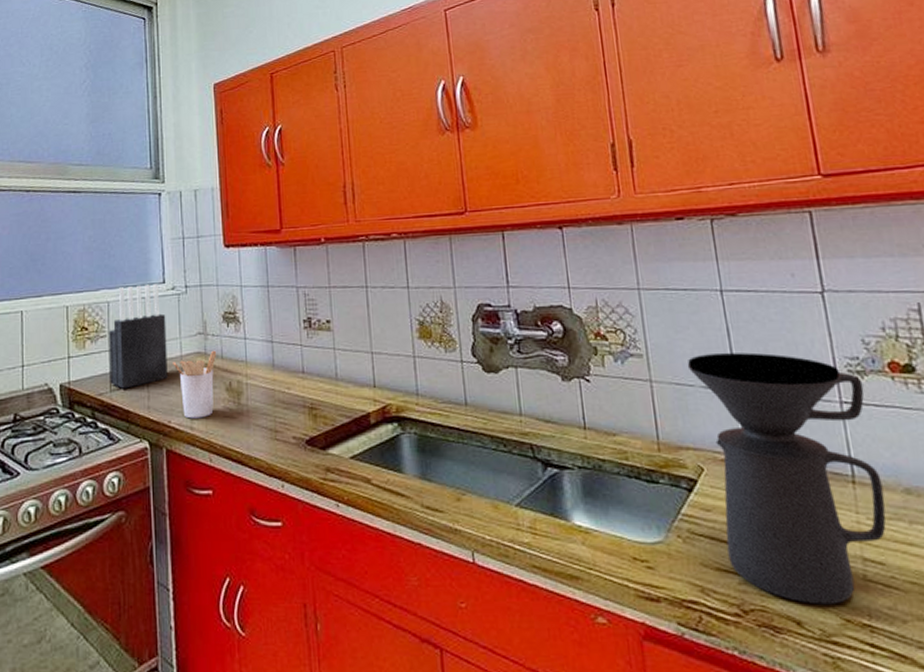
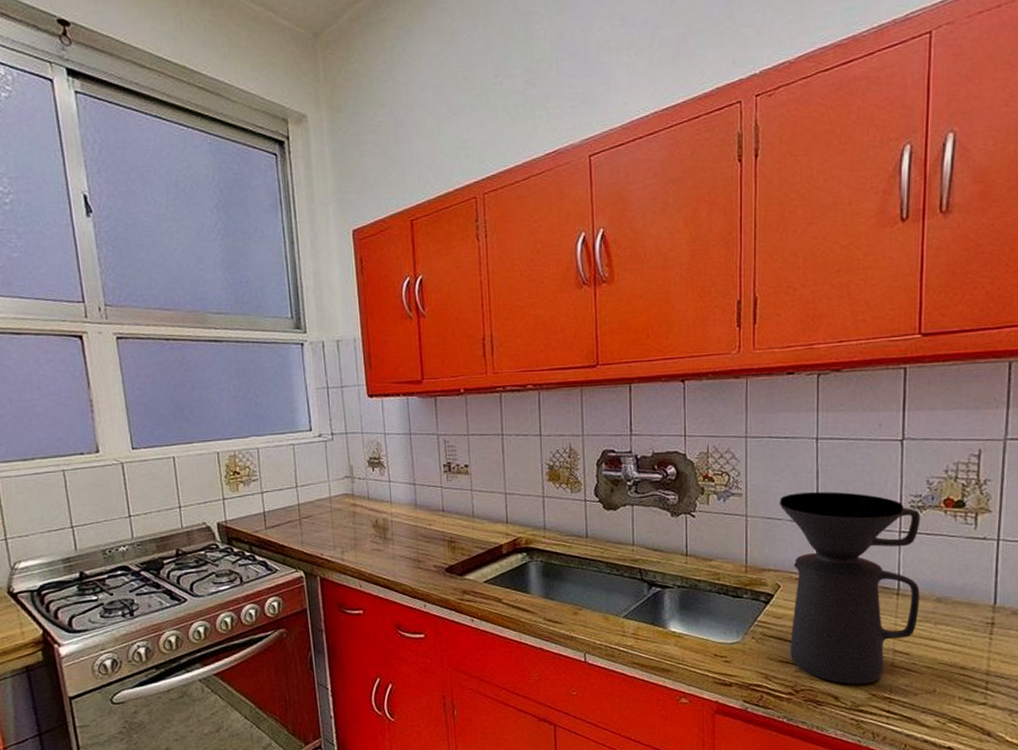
knife block: present [109,284,168,389] -> none [260,431,319,527]
utensil holder: present [173,350,217,419] -> none [323,492,364,552]

